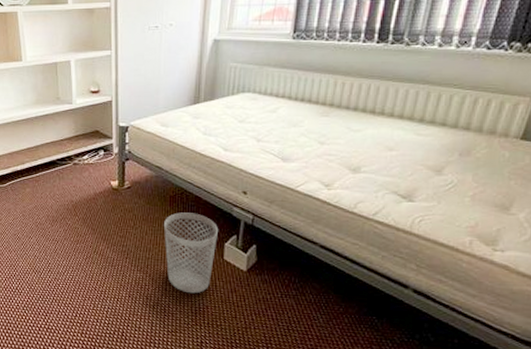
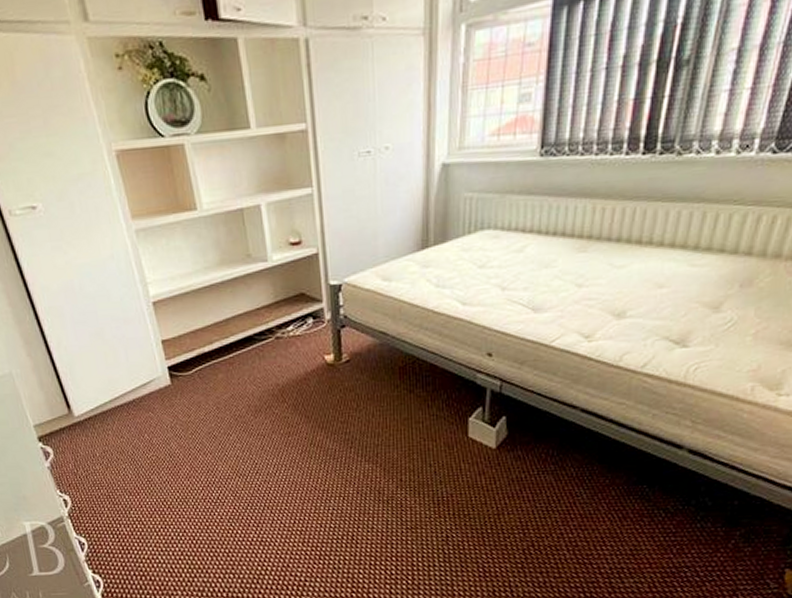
wastebasket: present [164,212,219,294] -> none [394,385,461,482]

